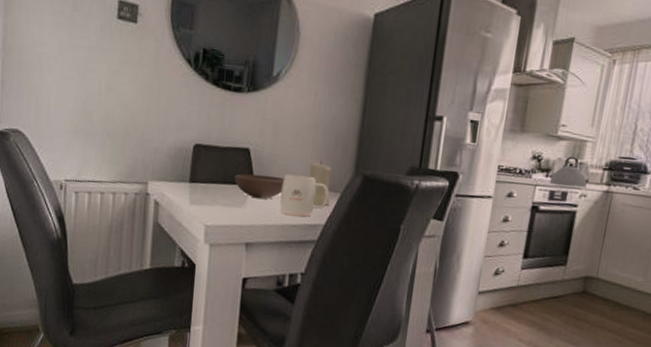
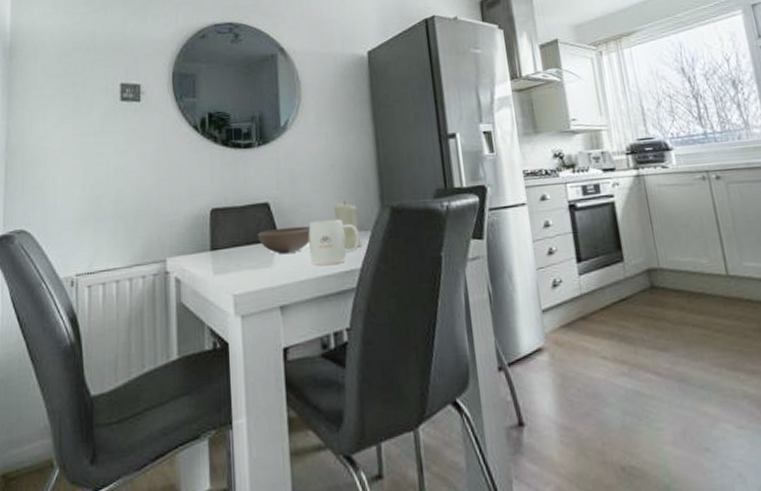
kettle: present [549,156,587,187] -> none [577,147,616,178]

